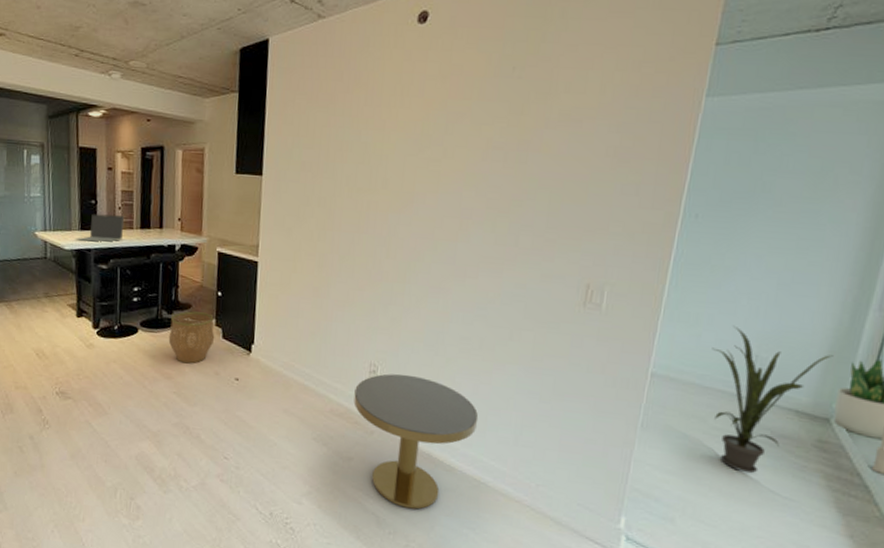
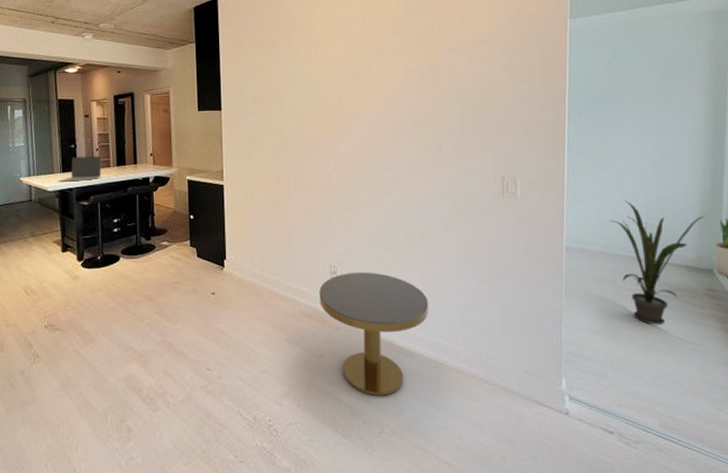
basket: present [168,311,215,364] -> none [148,235,191,284]

